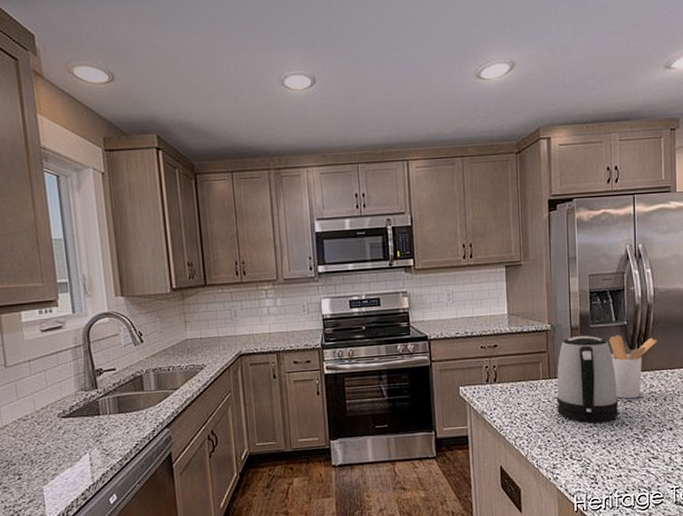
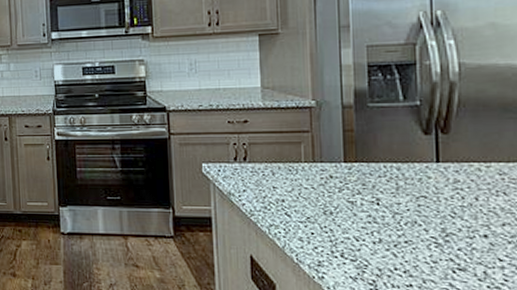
kettle: present [556,335,619,423] -> none [323,116,409,219]
utensil holder: present [608,334,657,399] -> none [394,116,464,194]

